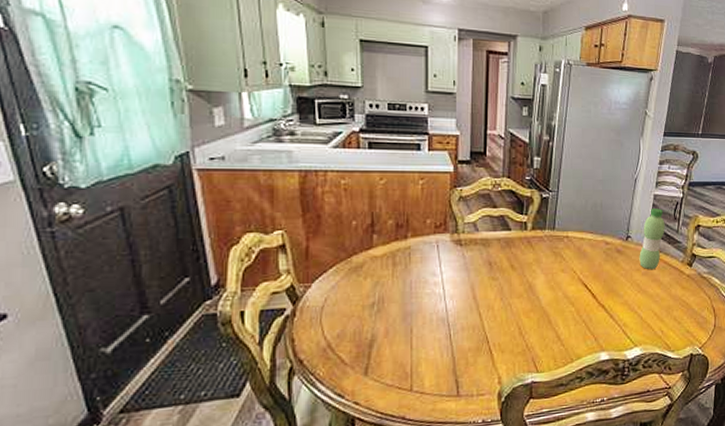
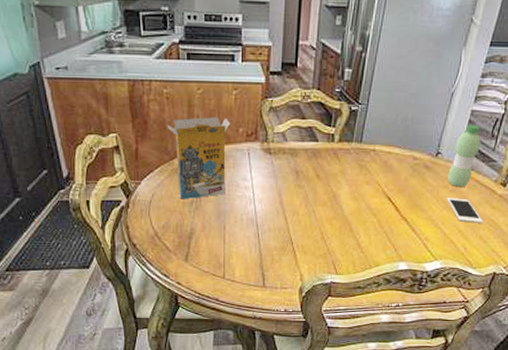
cereal box: none [344,209,417,302] -> present [167,117,230,200]
cell phone: none [639,280,676,305] -> present [446,198,483,223]

